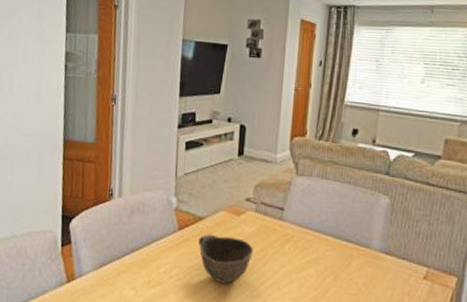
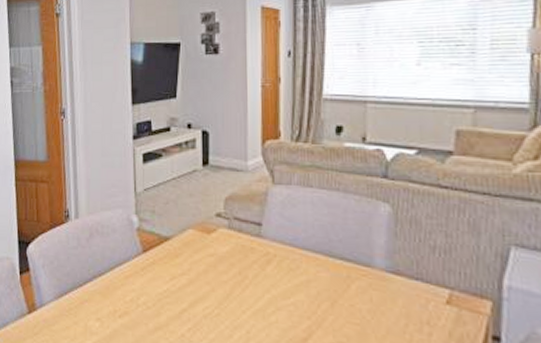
bowl: present [199,234,253,284] -> none [167,255,230,313]

